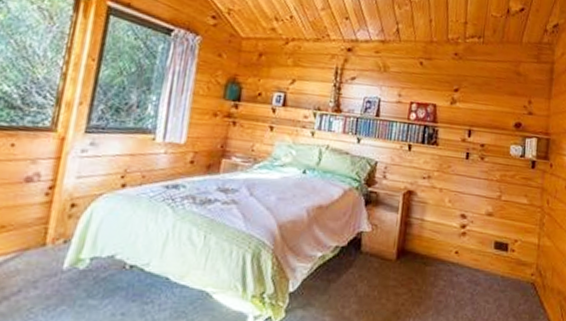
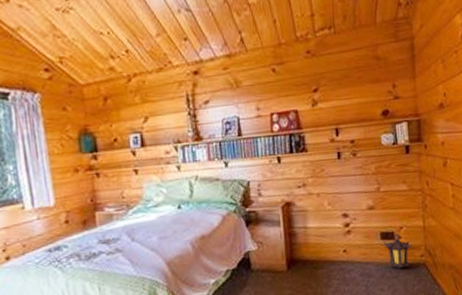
lantern: none [497,246,523,284] -> present [384,234,412,269]

